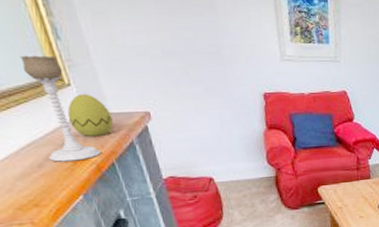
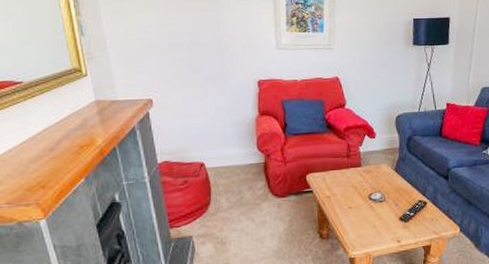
candle holder: present [20,55,101,162] -> none [49,49,105,146]
decorative egg: present [67,93,114,136] -> none [81,83,119,122]

